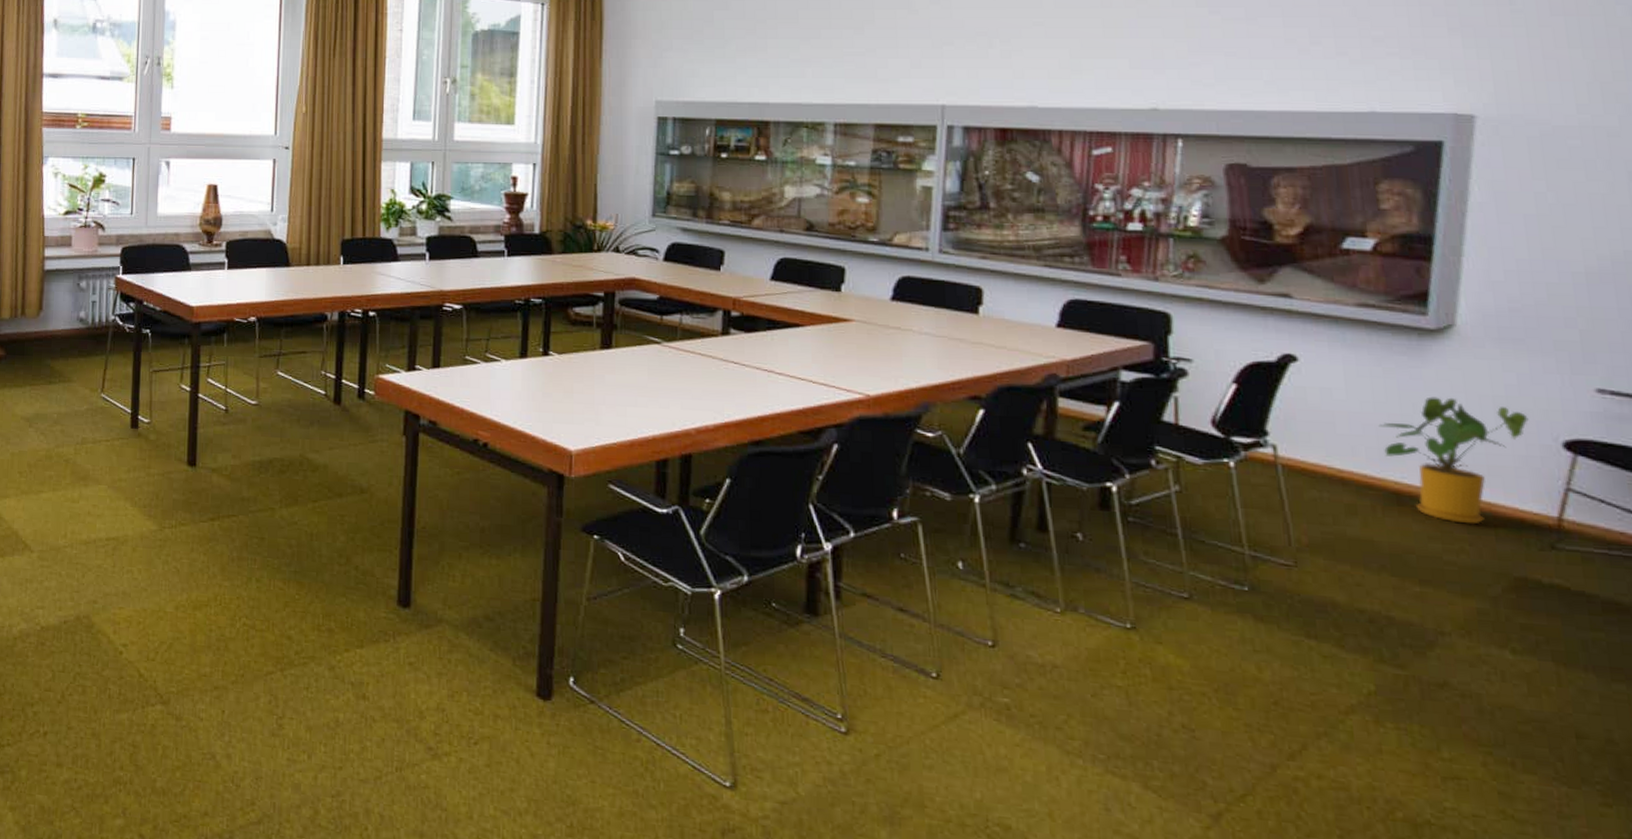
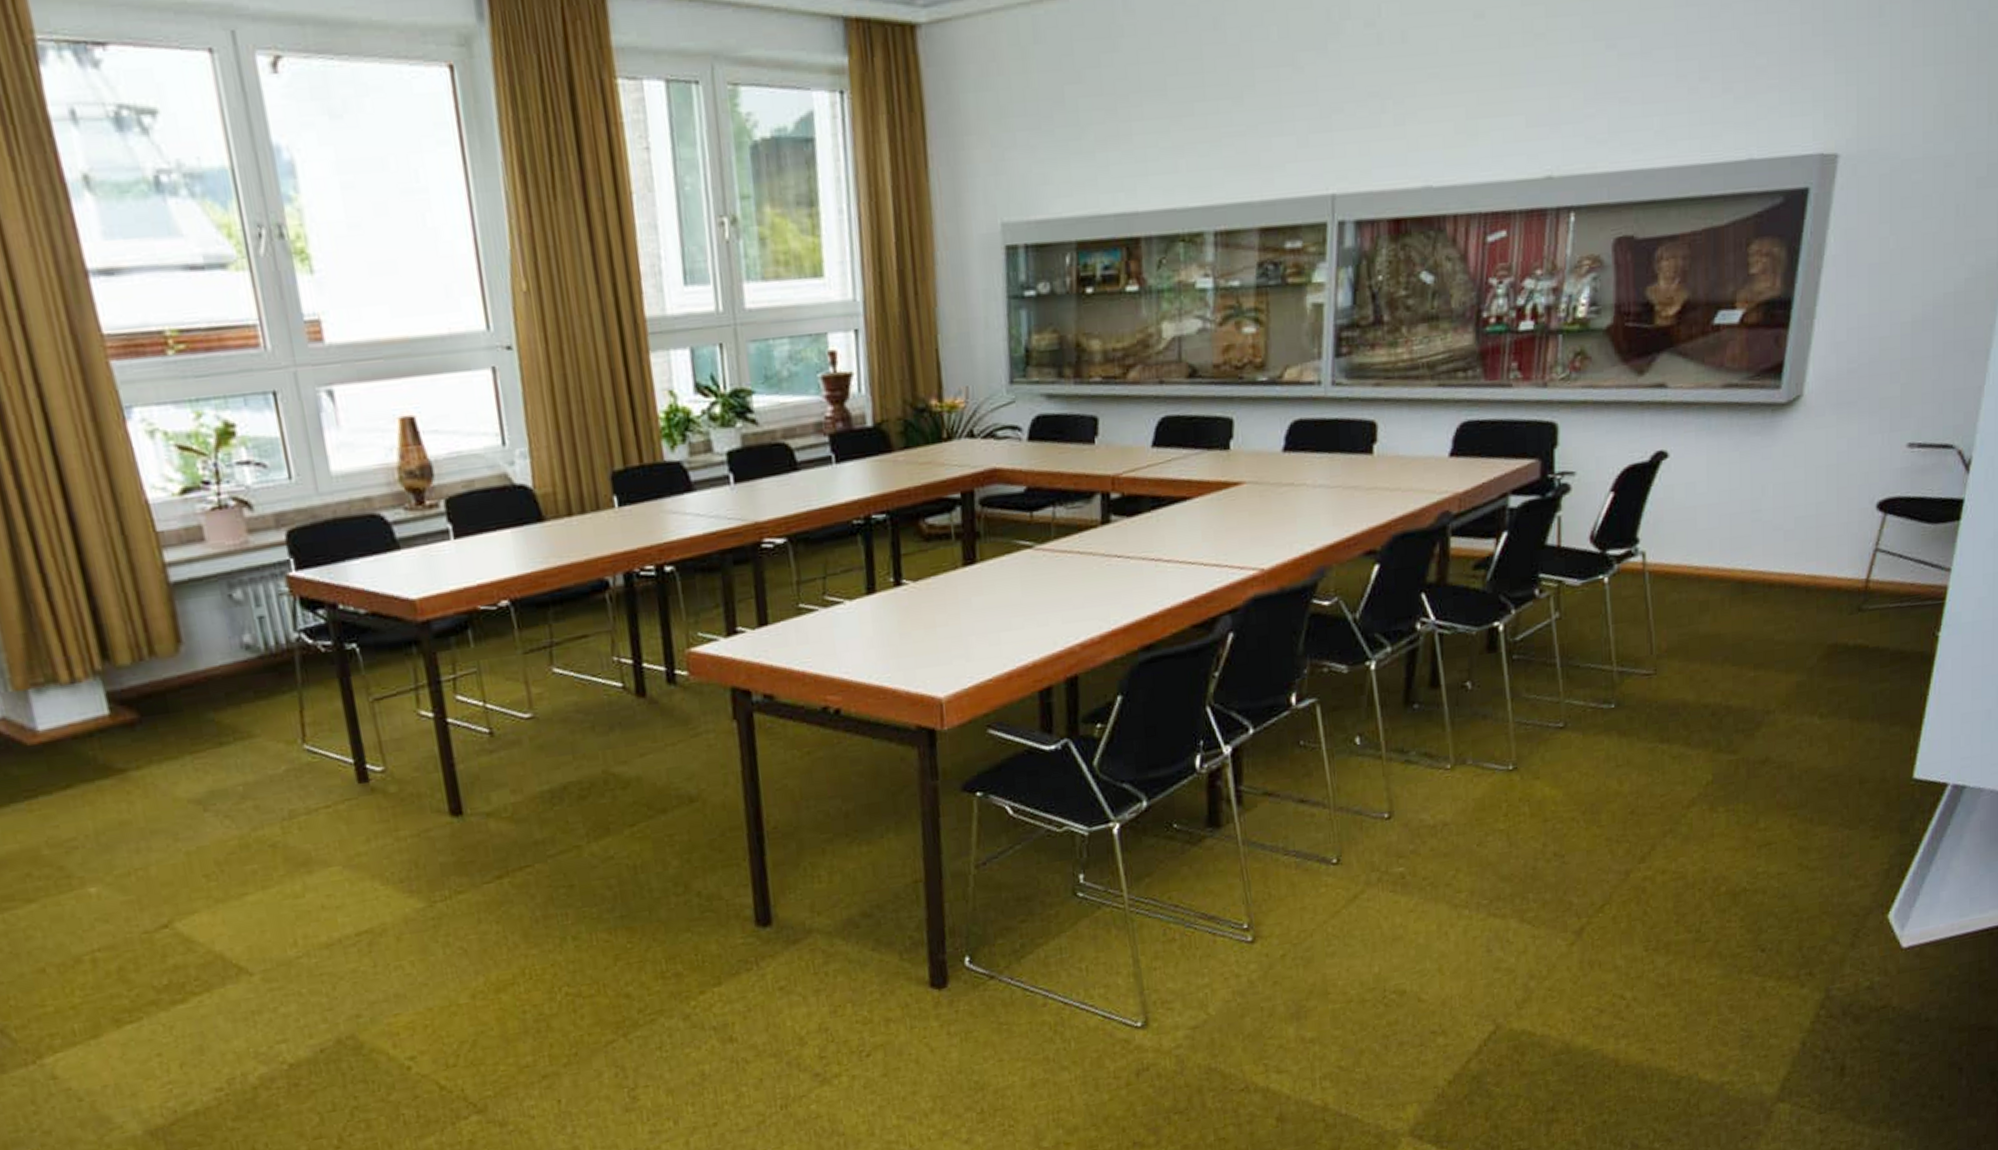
house plant: present [1378,396,1529,525] -> none [1732,473,1853,601]

